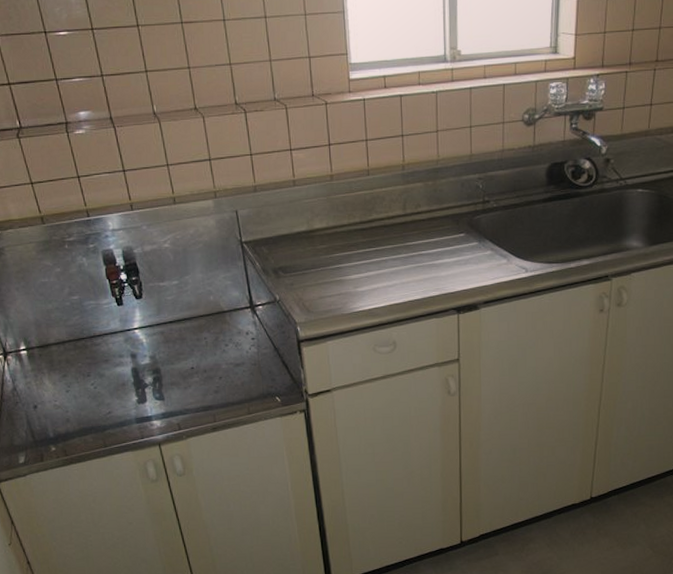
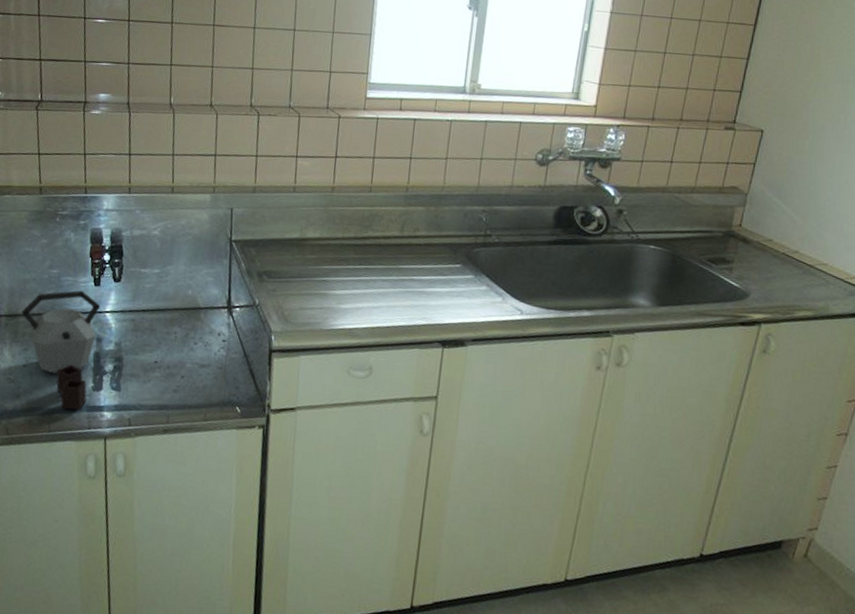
kettle: none [52,312,134,424] -> present [21,290,101,410]

